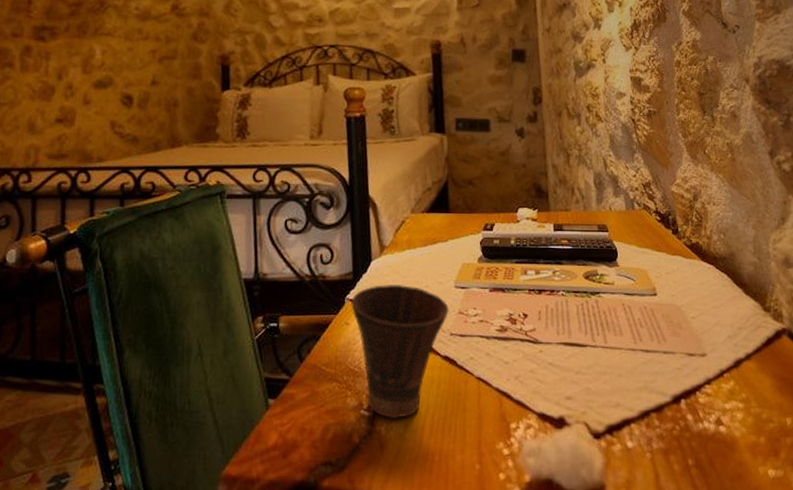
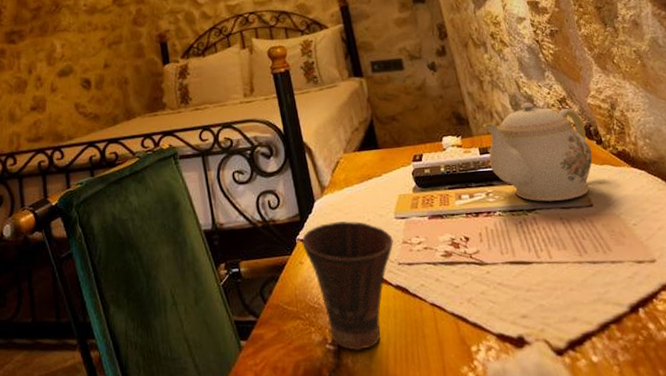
teapot: none [561,182,666,287] -> present [482,102,593,202]

